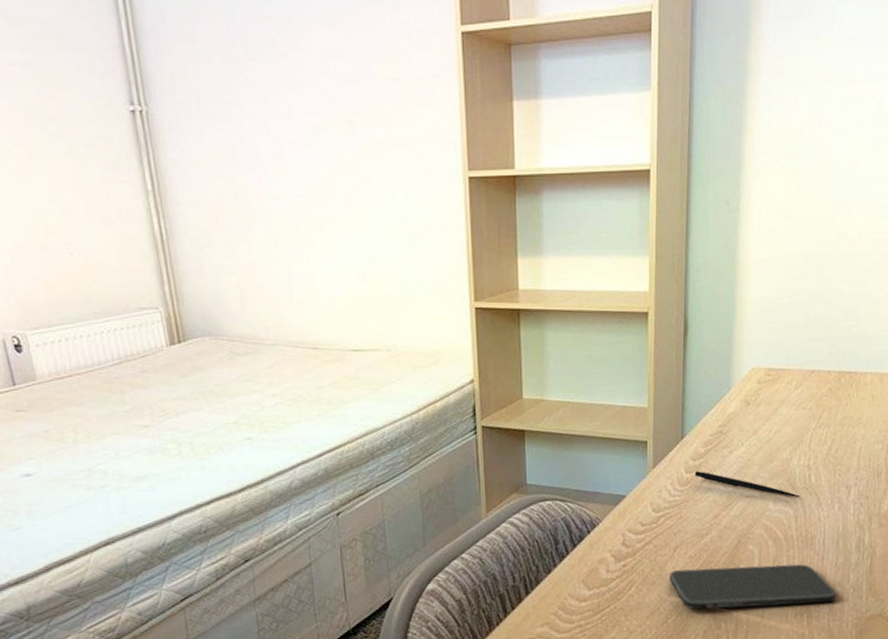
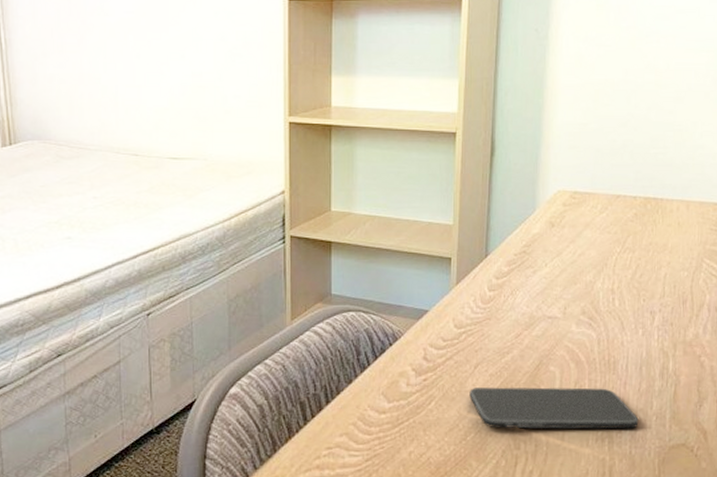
pen: present [694,471,801,498] -> none [497,289,604,321]

